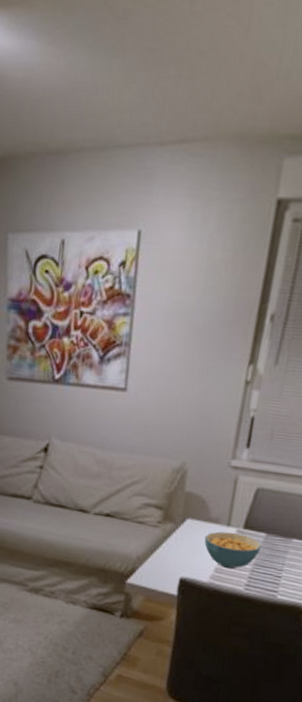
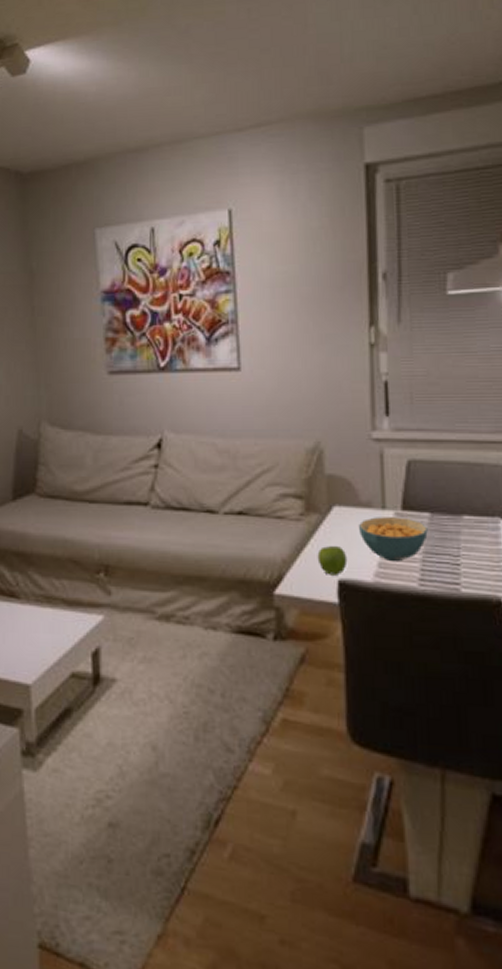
fruit: none [166,550,191,574] -> present [317,545,348,575]

